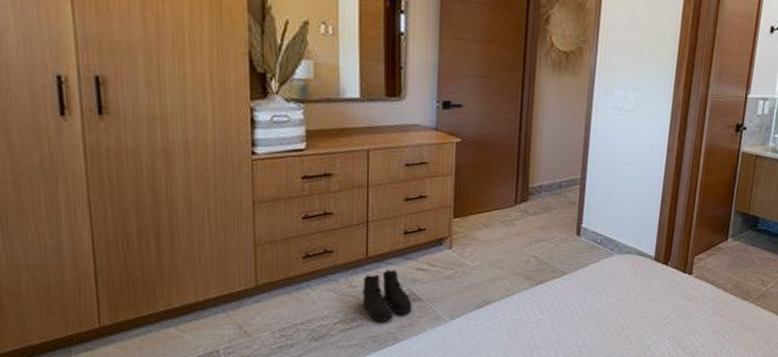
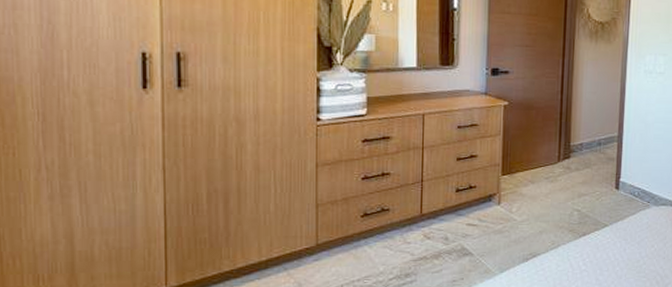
boots: present [363,270,412,321] -> none [417,226,463,276]

